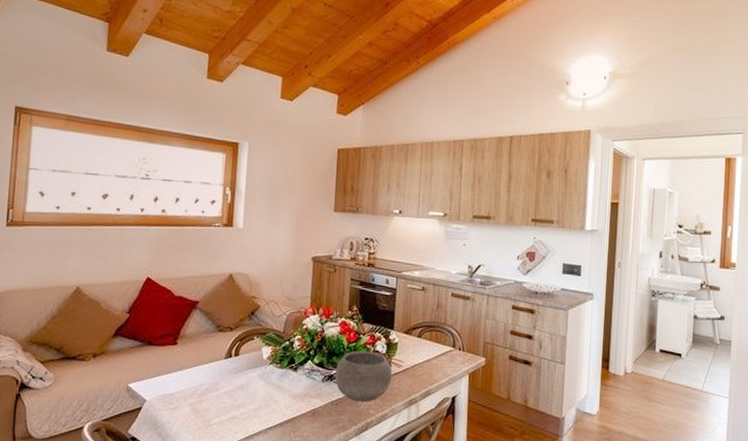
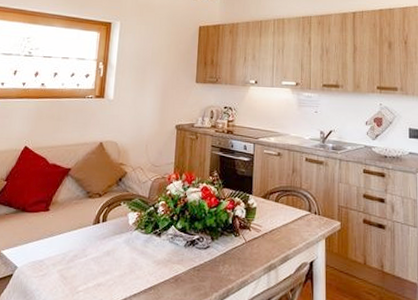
bowl: present [334,350,392,402] -> none [196,215,251,268]

